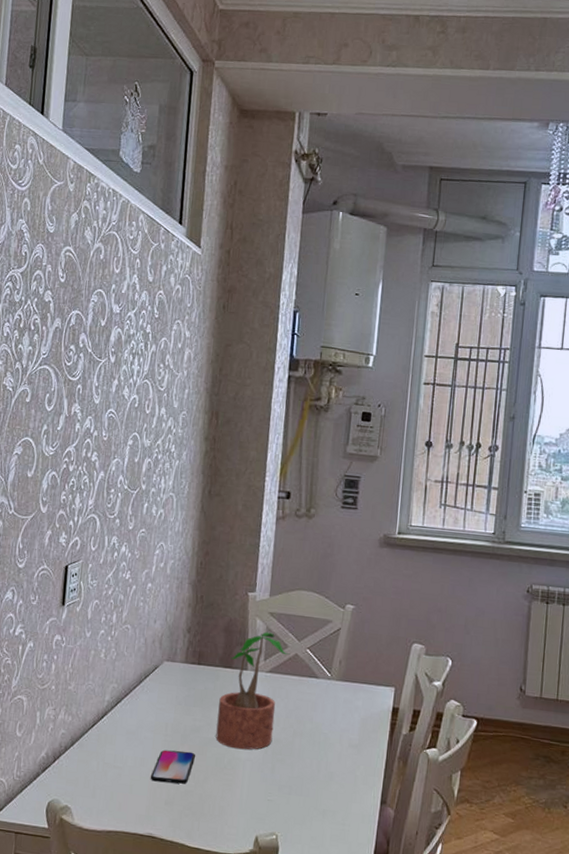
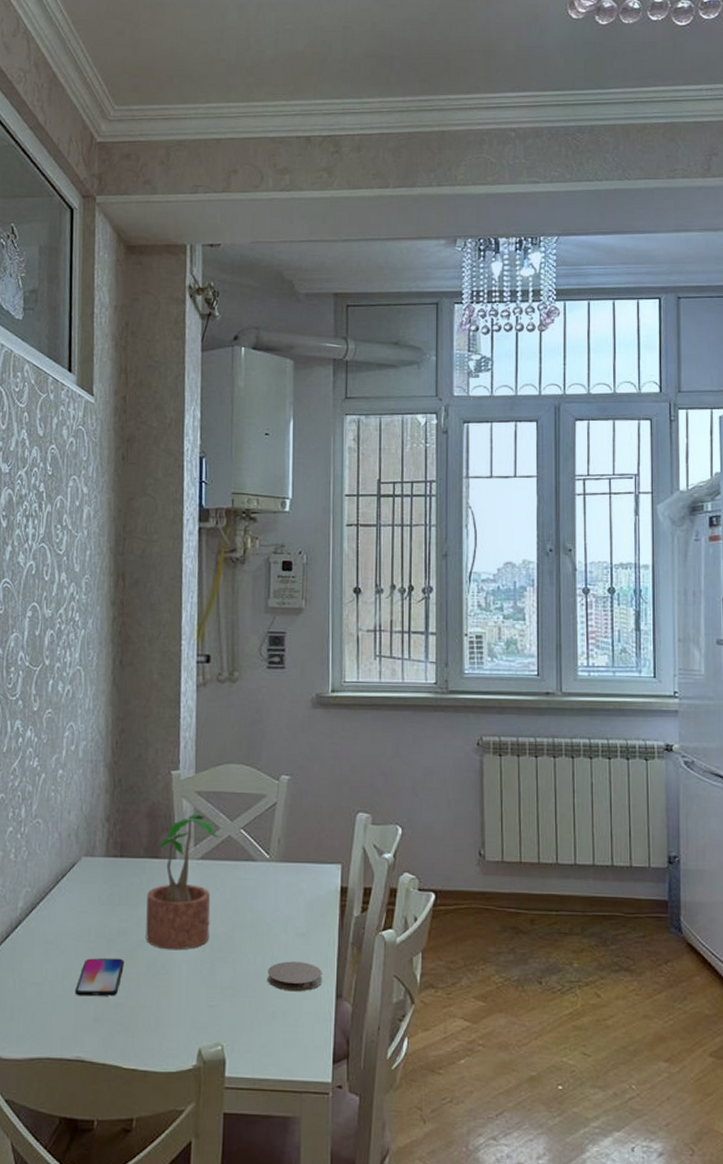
coaster: none [321,767,370,796] -> present [268,961,322,992]

